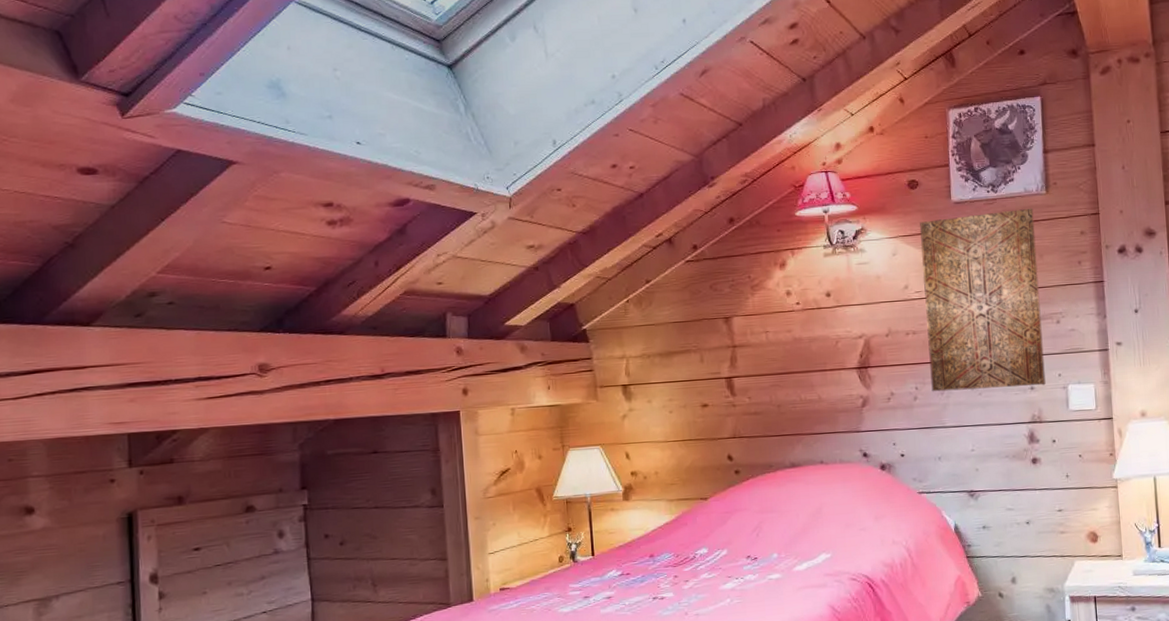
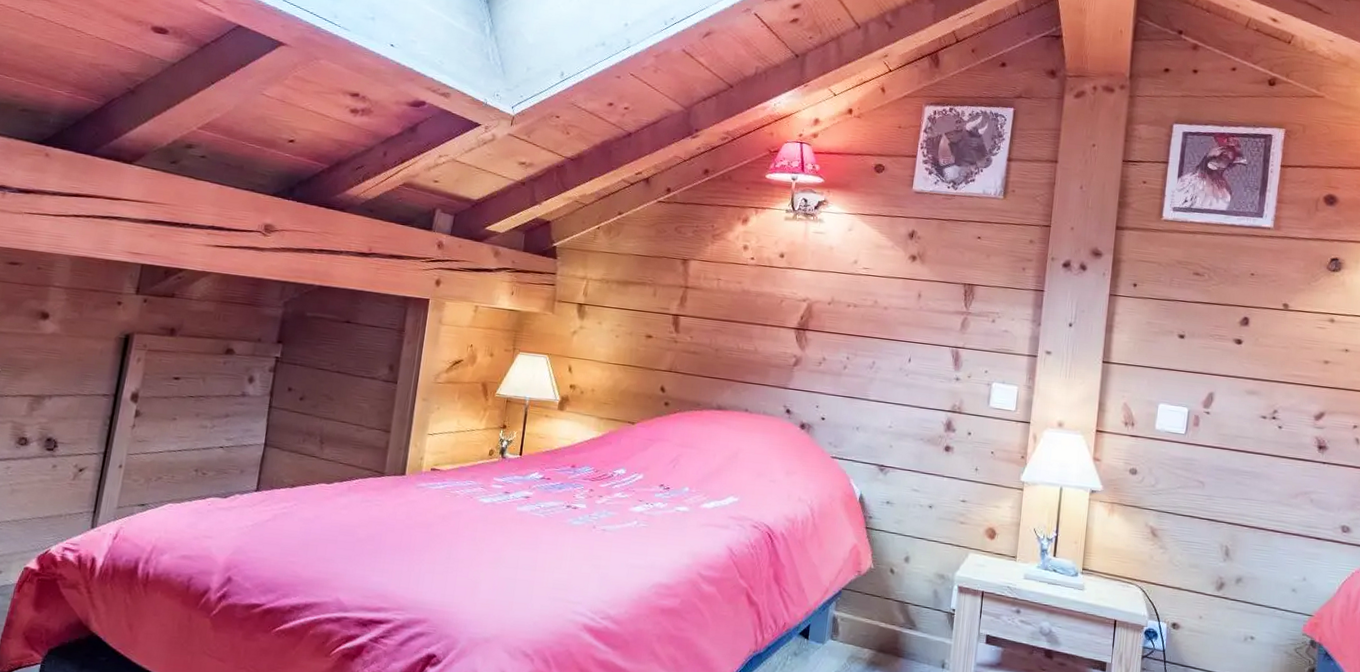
wall art: present [920,208,1046,392] -> none [862,204,988,378]

